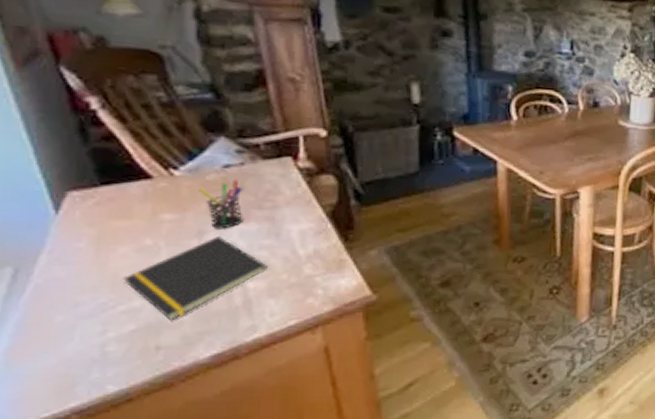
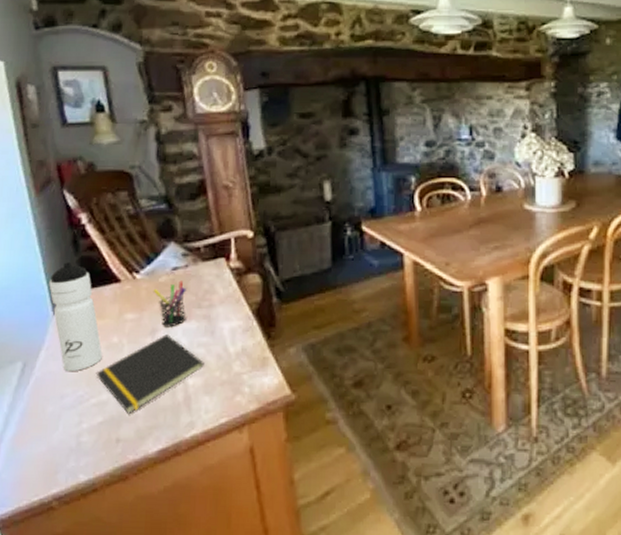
water bottle: none [46,153,131,278] -> present [49,262,102,372]

